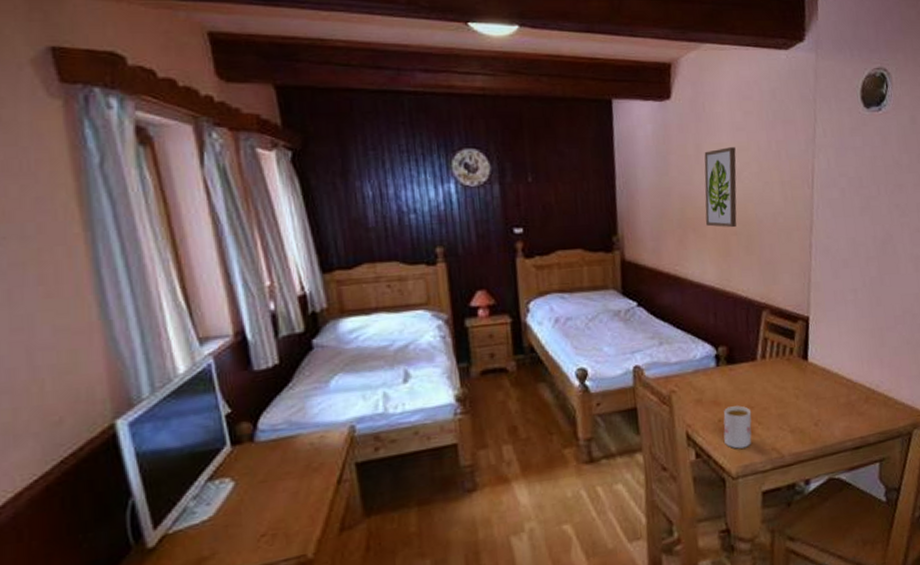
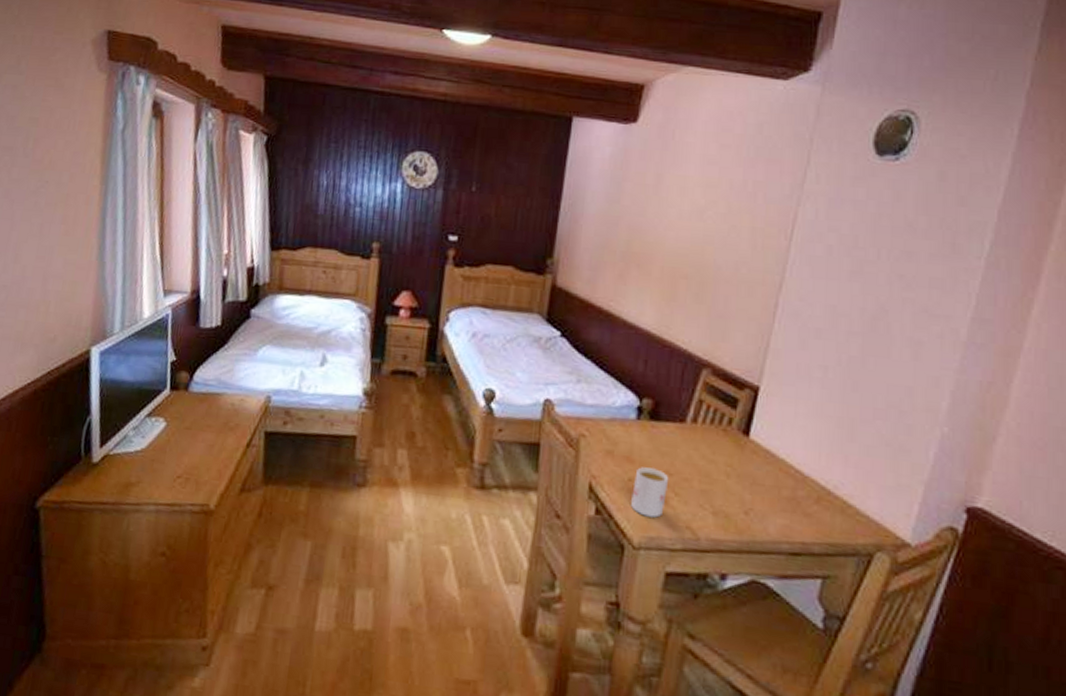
wall art: present [704,147,737,228] -> none [652,181,703,271]

